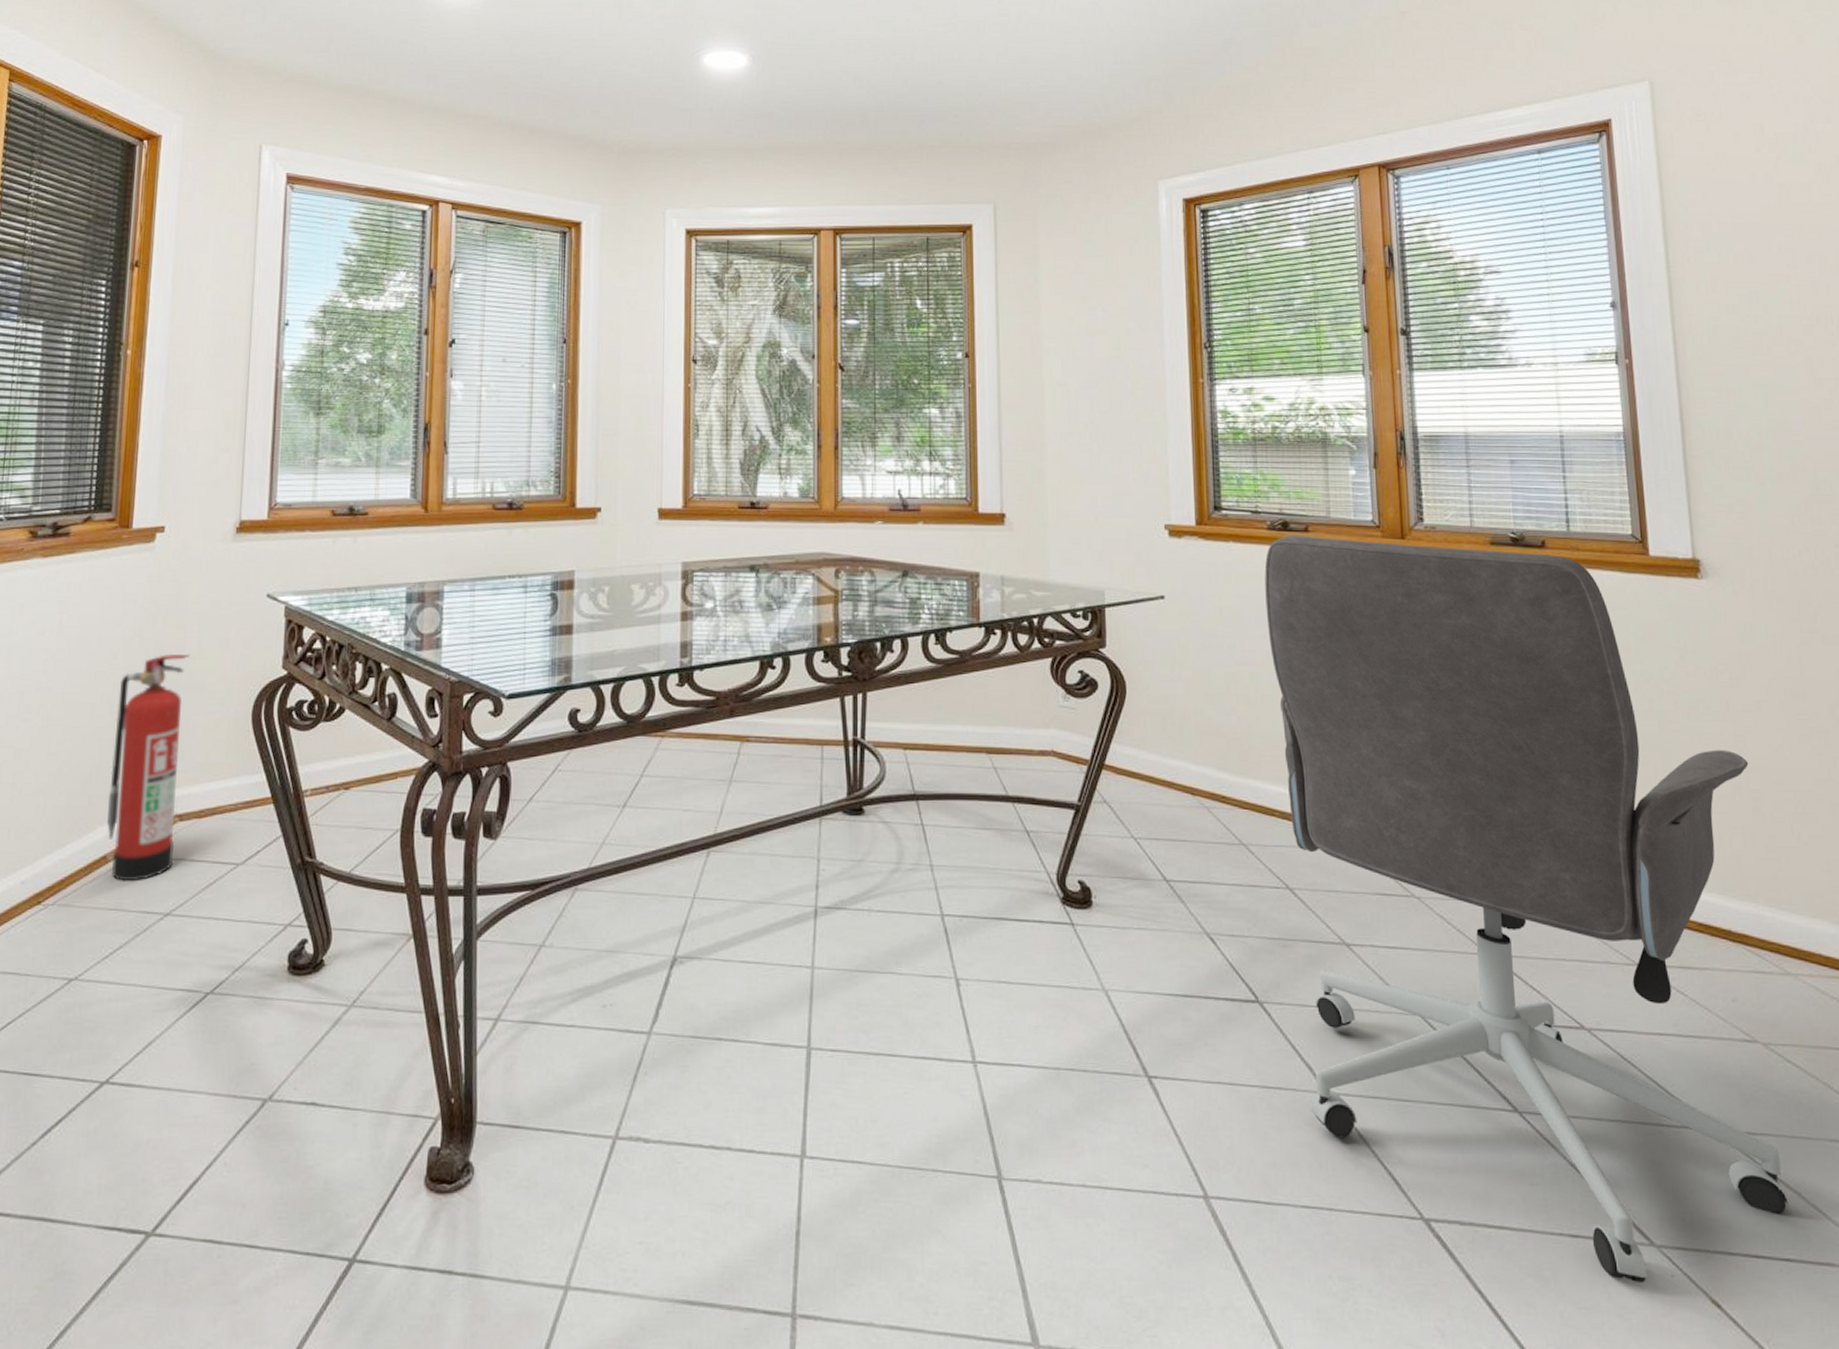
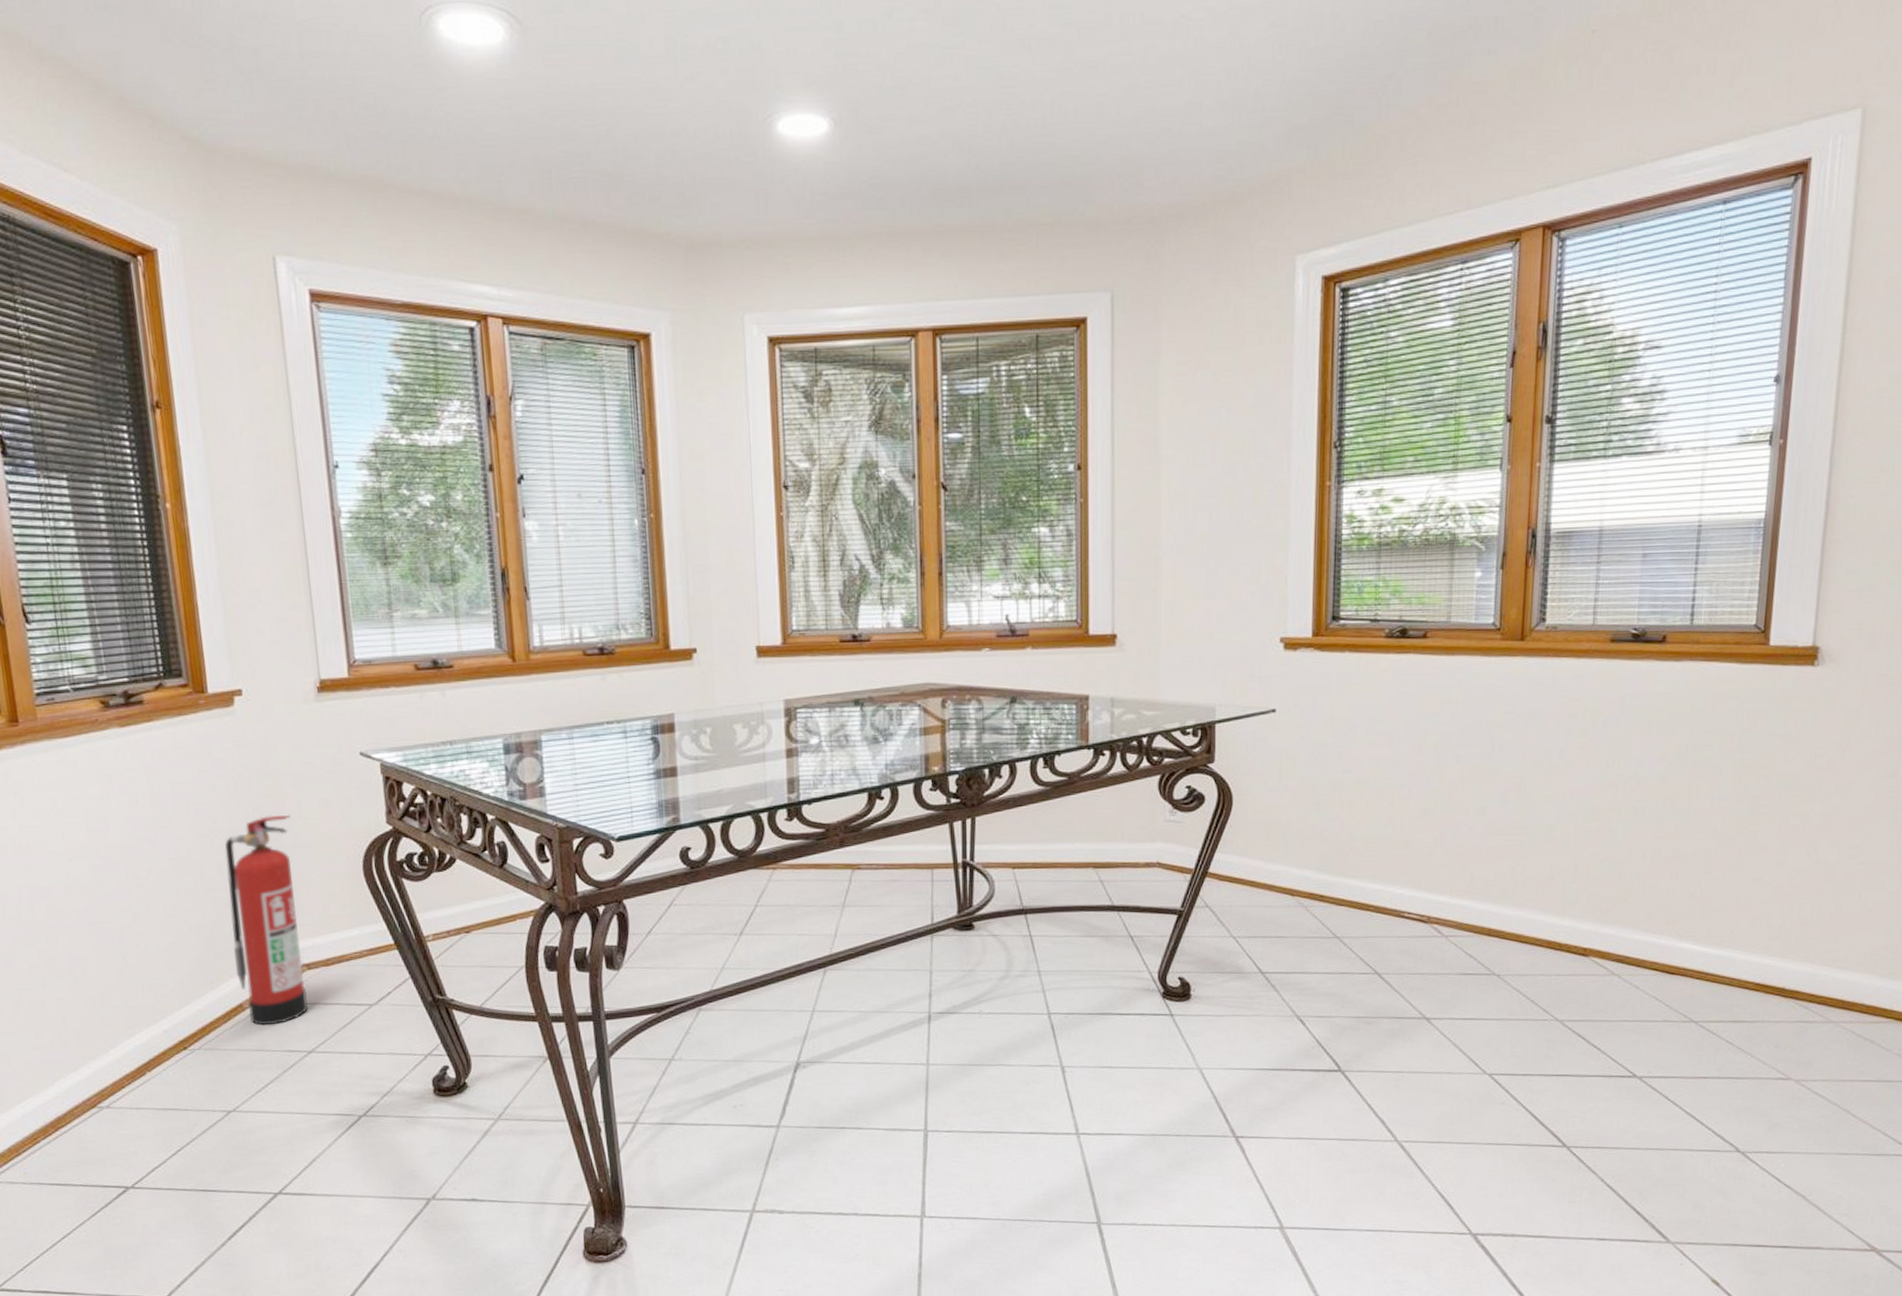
office chair: present [1264,534,1791,1284] -> none [1377,641,1830,1271]

